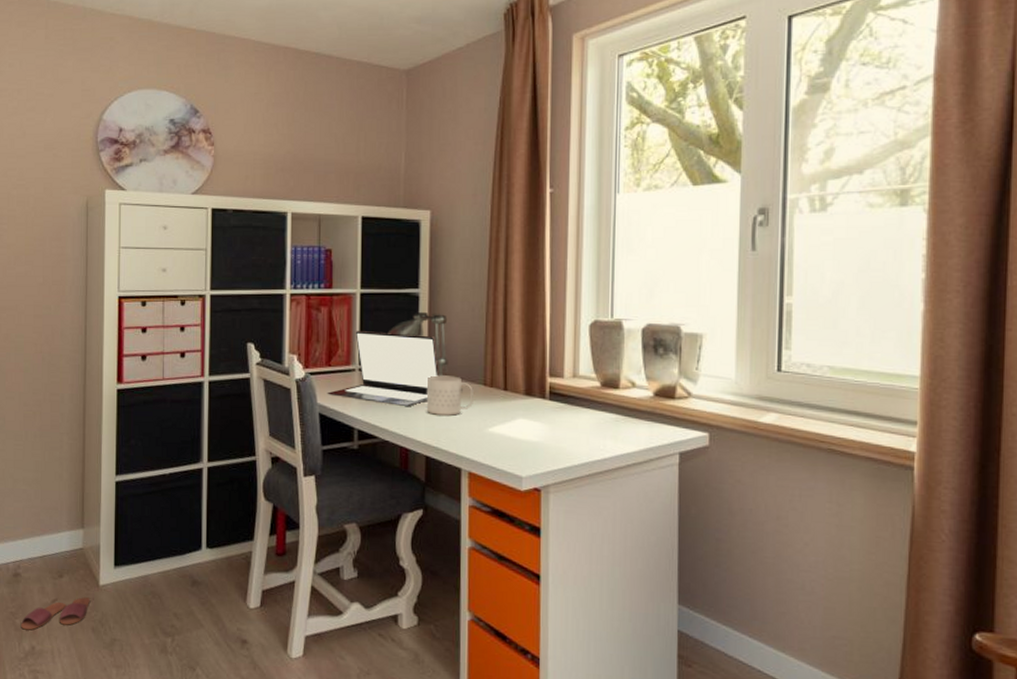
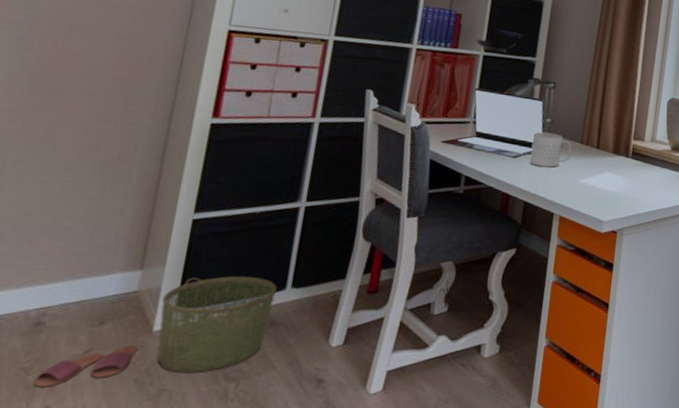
basket: none [103,535,194,626] -> present [156,276,277,372]
decorative bowl: none [348,260,402,288] -> present [474,28,524,54]

